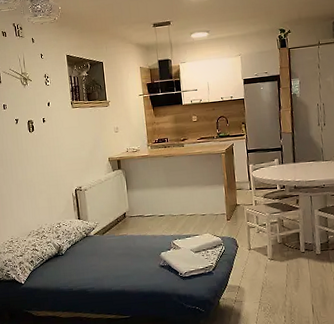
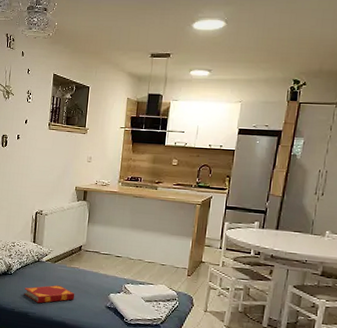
hardback book: none [78,255,129,278] -> present [24,285,75,304]

